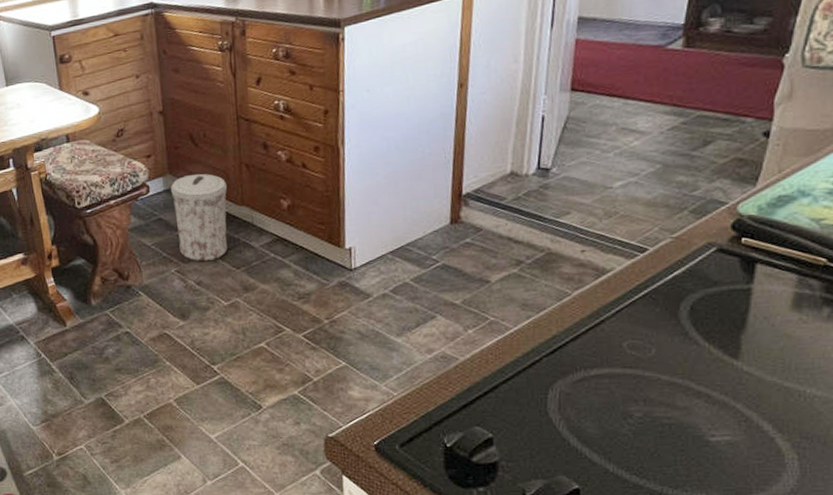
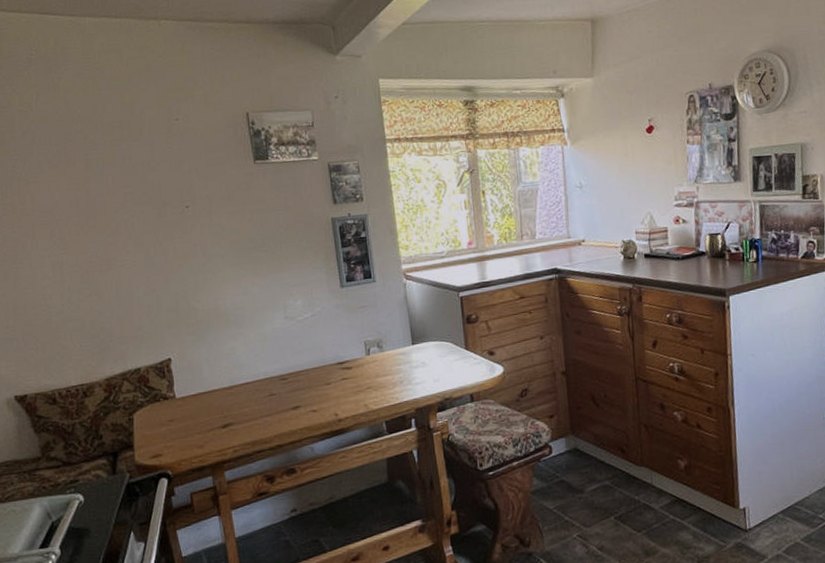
trash can: present [171,173,228,262] -> none [573,434,629,525]

